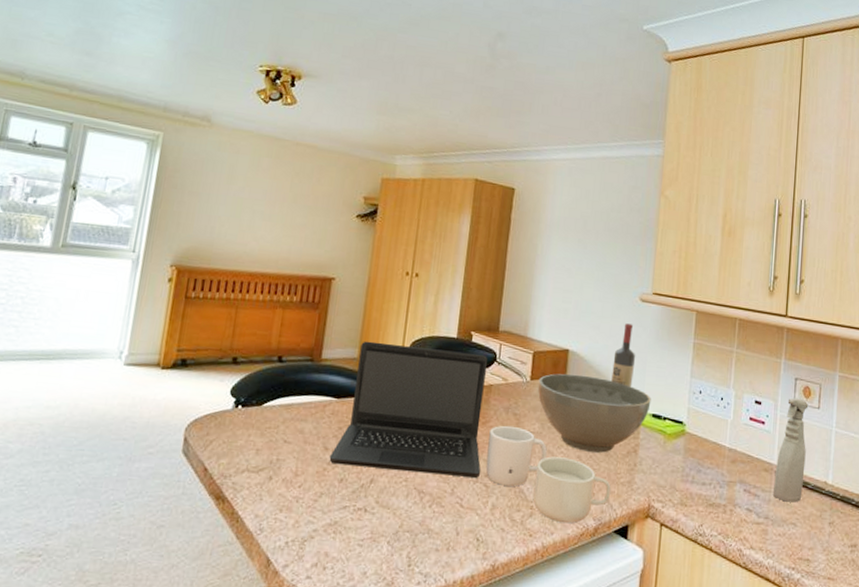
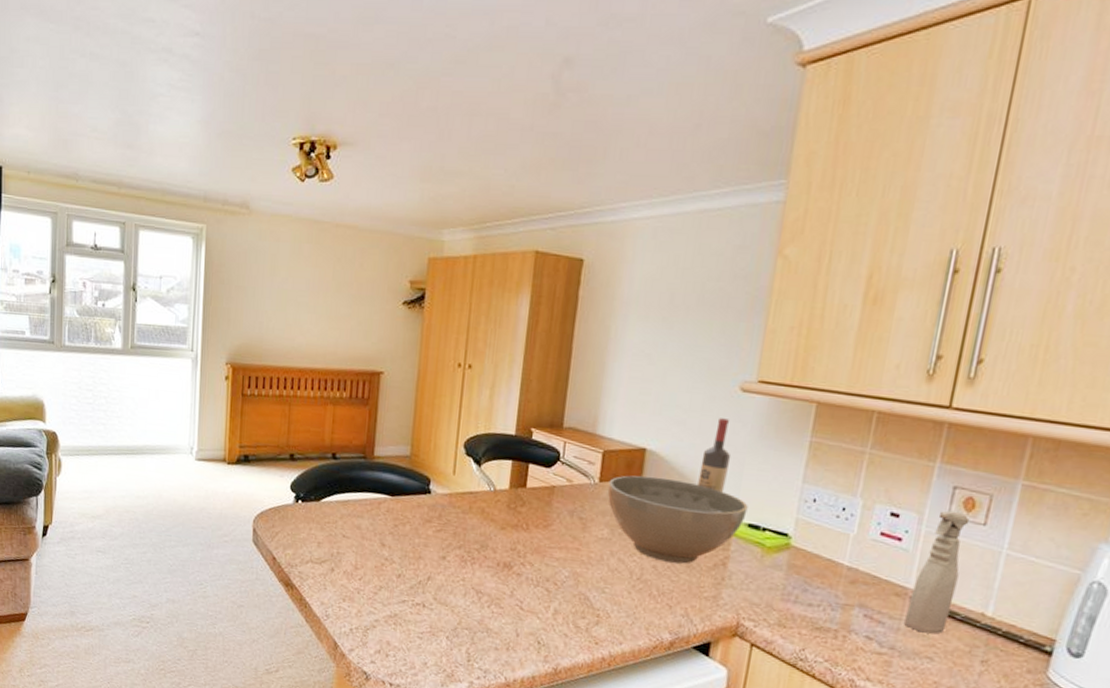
laptop: present [329,341,488,478] -> none [386,438,551,582]
mug: present [485,425,548,487] -> none [547,529,618,593]
cup: present [533,456,612,524] -> none [599,564,693,636]

